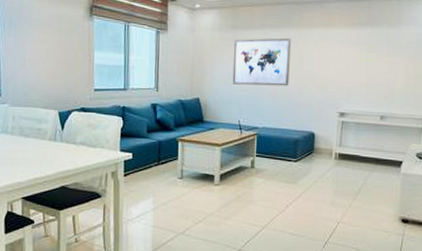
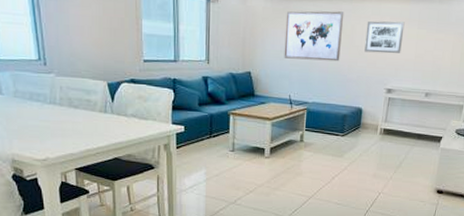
wall art: none [314,46,354,78] -> present [364,21,405,54]

